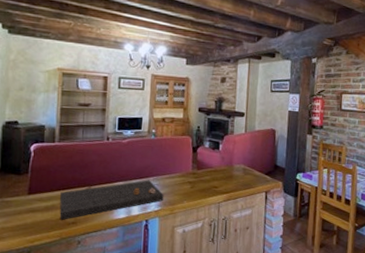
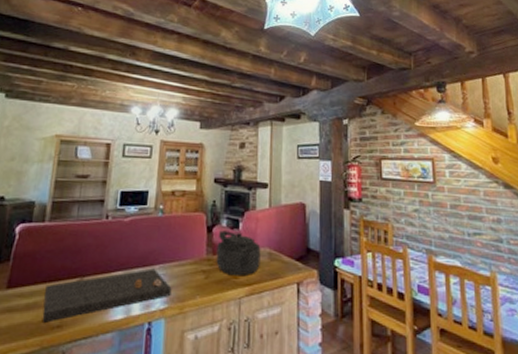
kettle: none [200,151,237,186] -> present [216,230,261,276]

